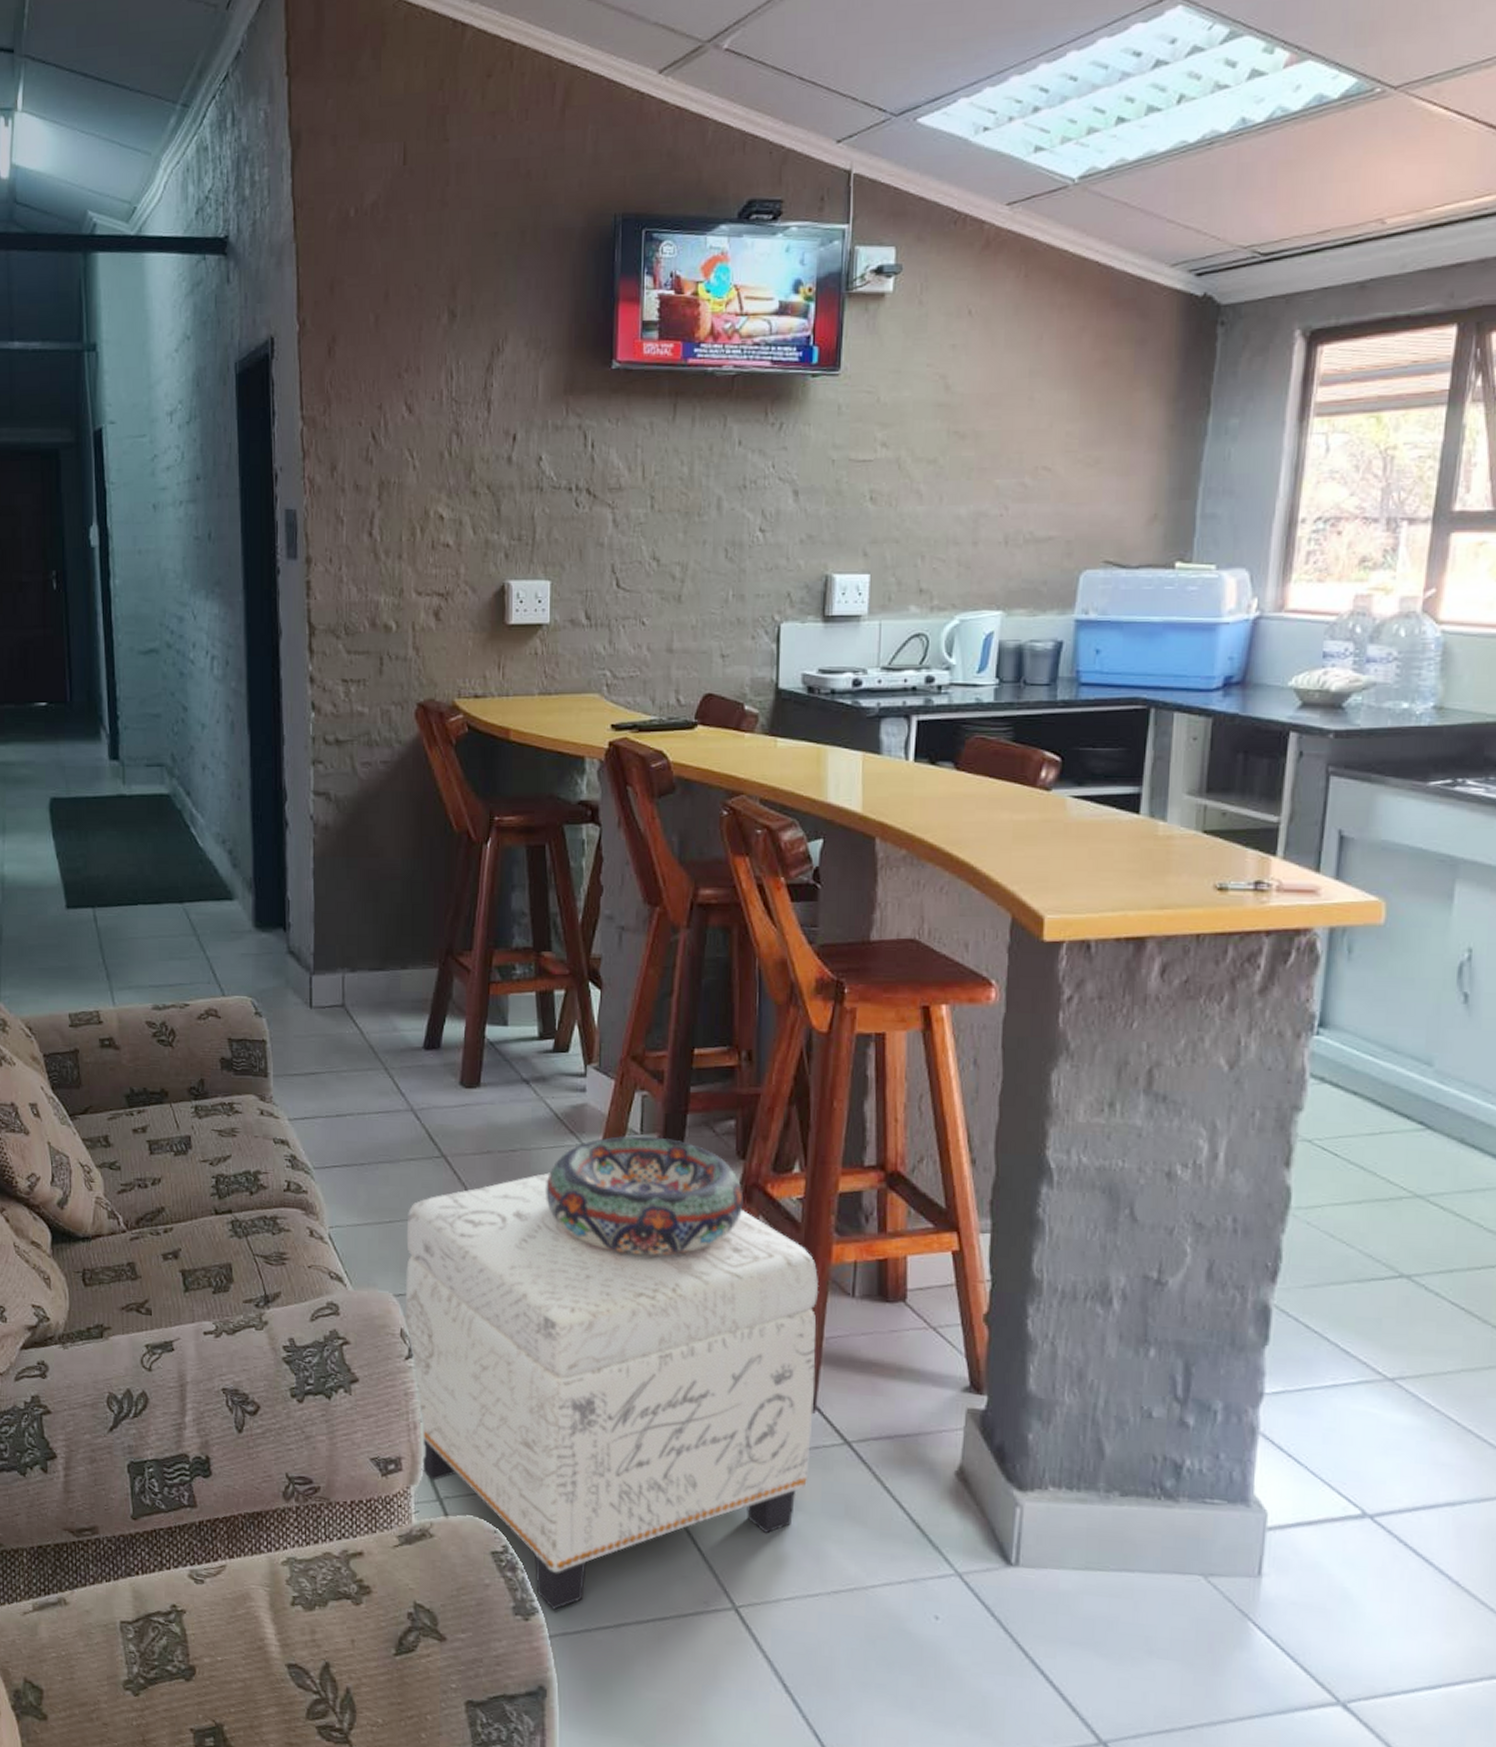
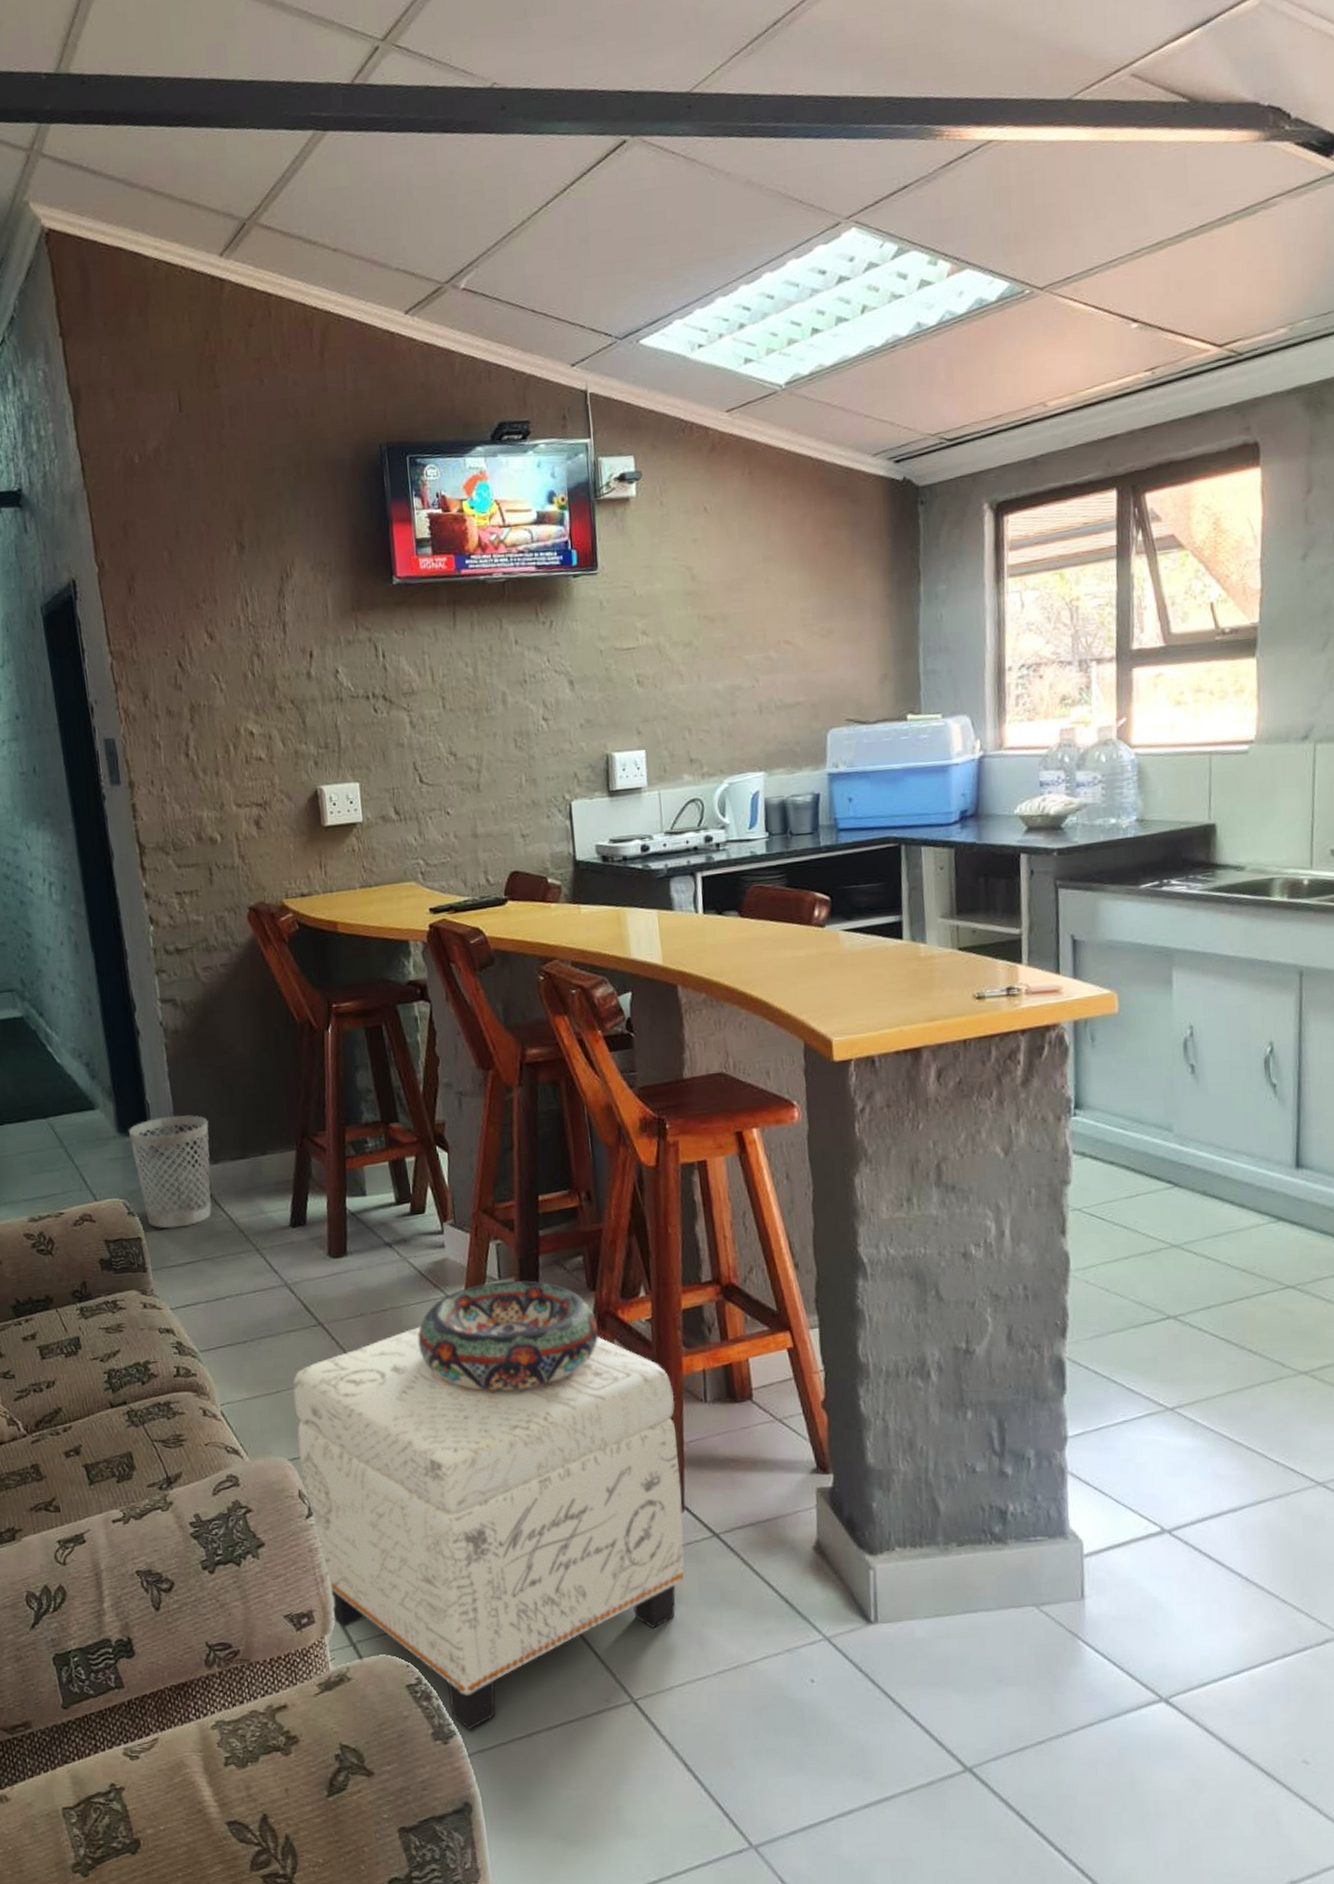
wastebasket: none [265,915,349,1035] -> present [128,1115,212,1229]

